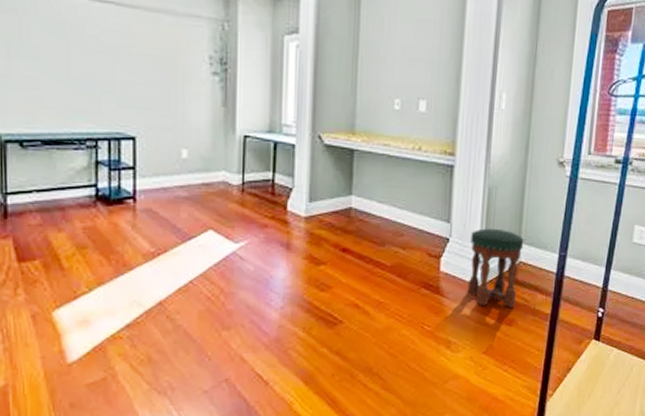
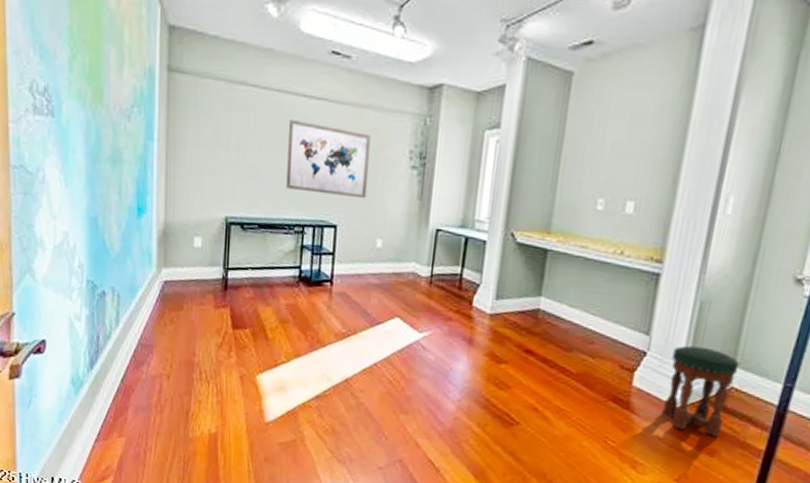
wall art: none [69,22,167,108] -> present [286,118,372,199]

